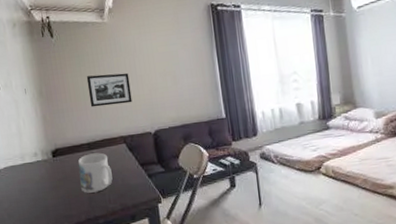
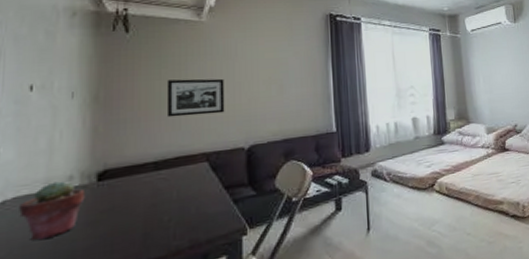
potted succulent: none [9,156,47,198] -> present [19,181,86,241]
mug: present [78,152,113,193] -> none [133,173,183,228]

